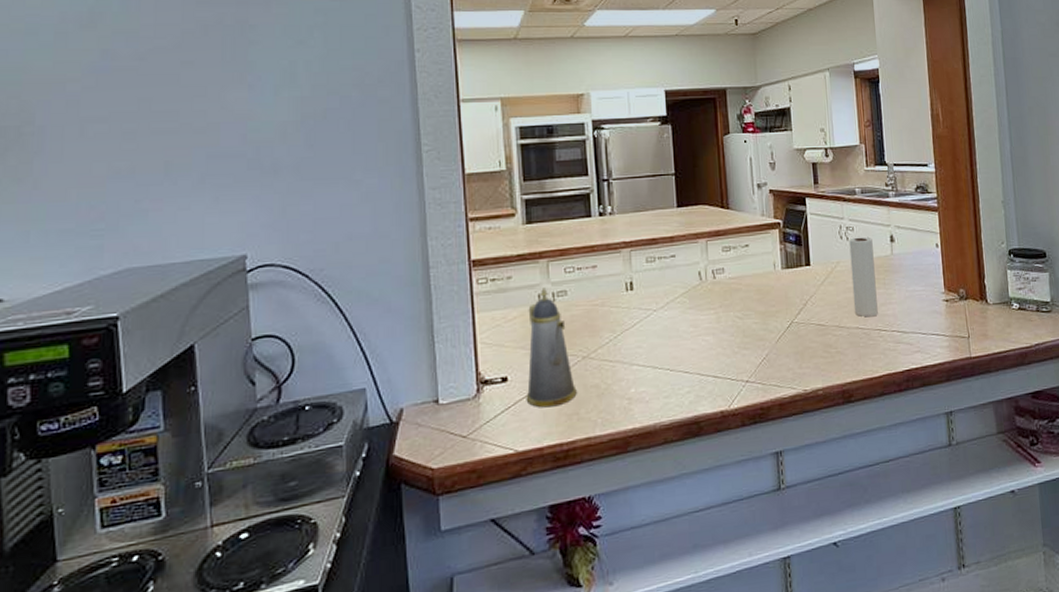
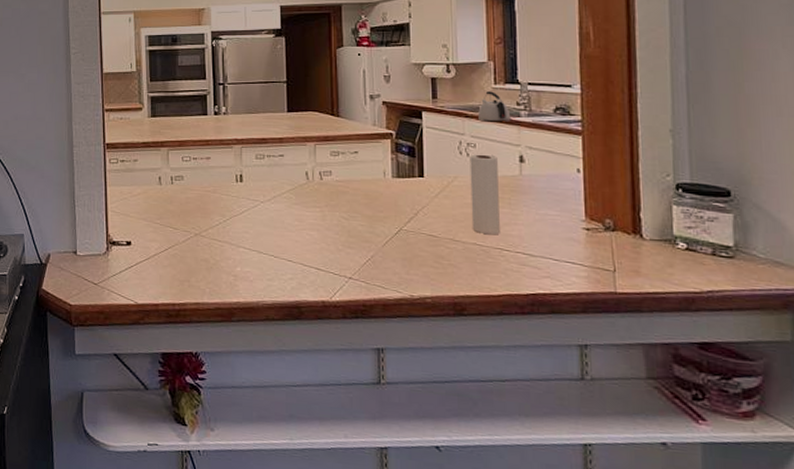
coffee pot: present [526,287,577,408] -> none [146,171,189,272]
kettle: none [854,174,882,205] -> present [478,91,511,122]

